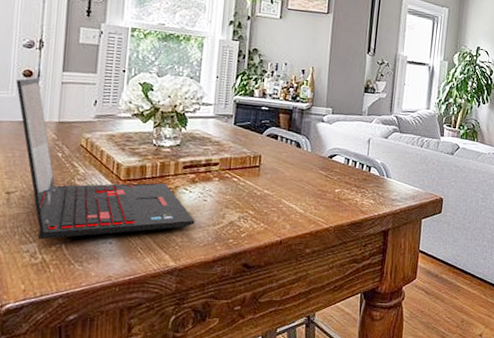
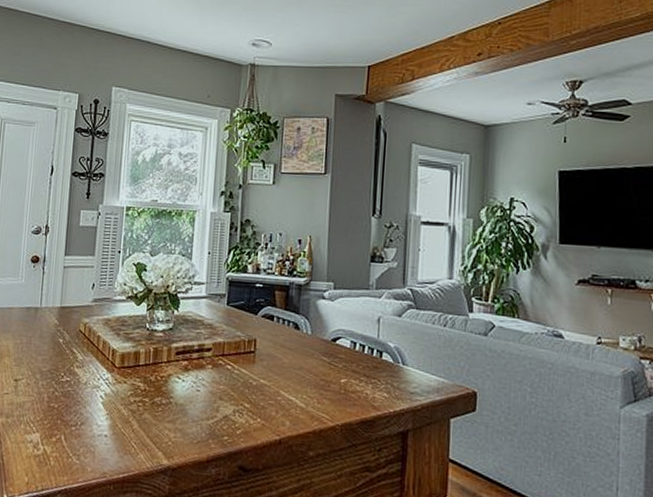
laptop: present [16,77,195,240] -> none [25,263,188,430]

